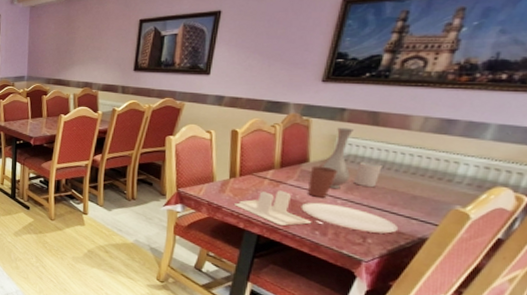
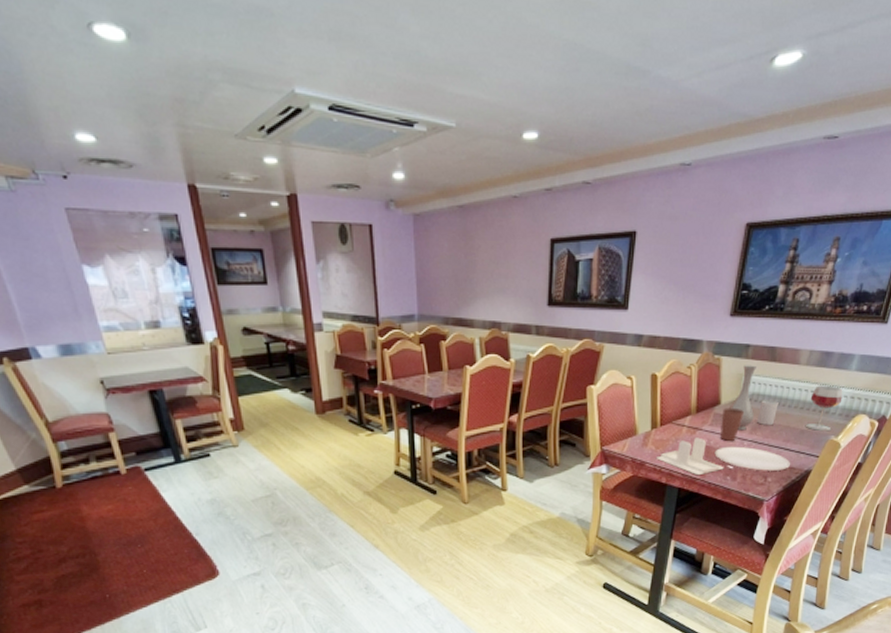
wineglass: none [418,152,473,201] -> present [805,385,843,432]

